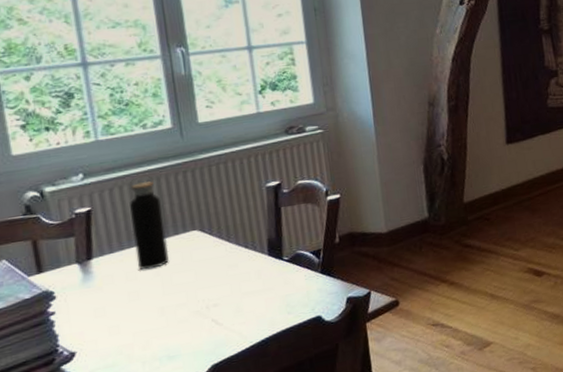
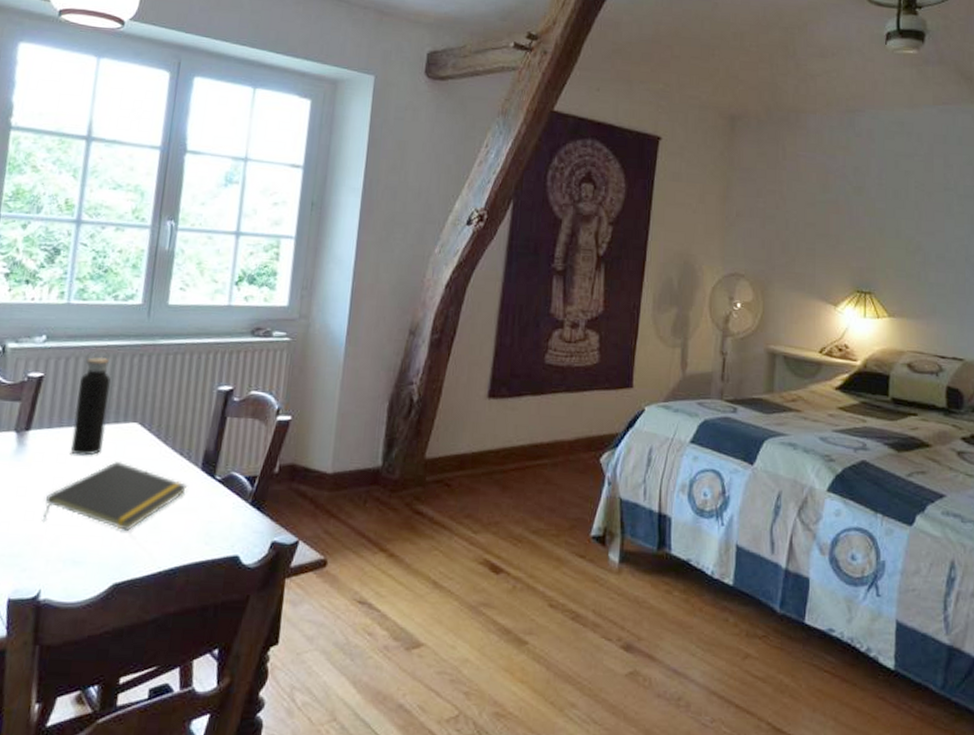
notepad: none [126,266,260,333] -> present [42,462,188,531]

